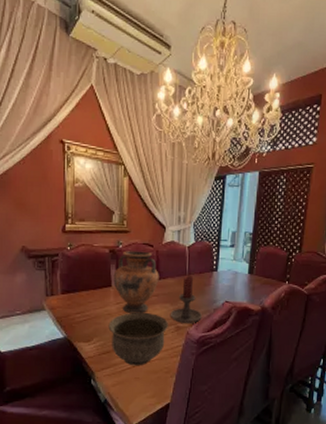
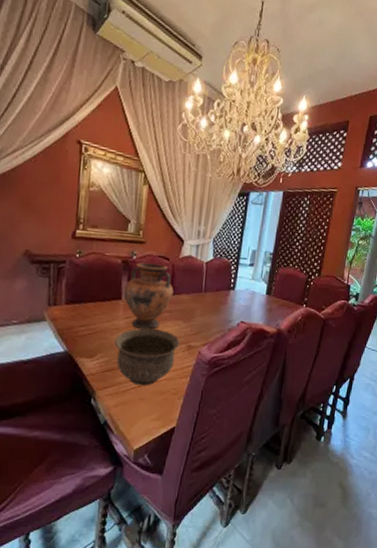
candle holder: present [170,275,202,323] -> none [182,292,216,343]

